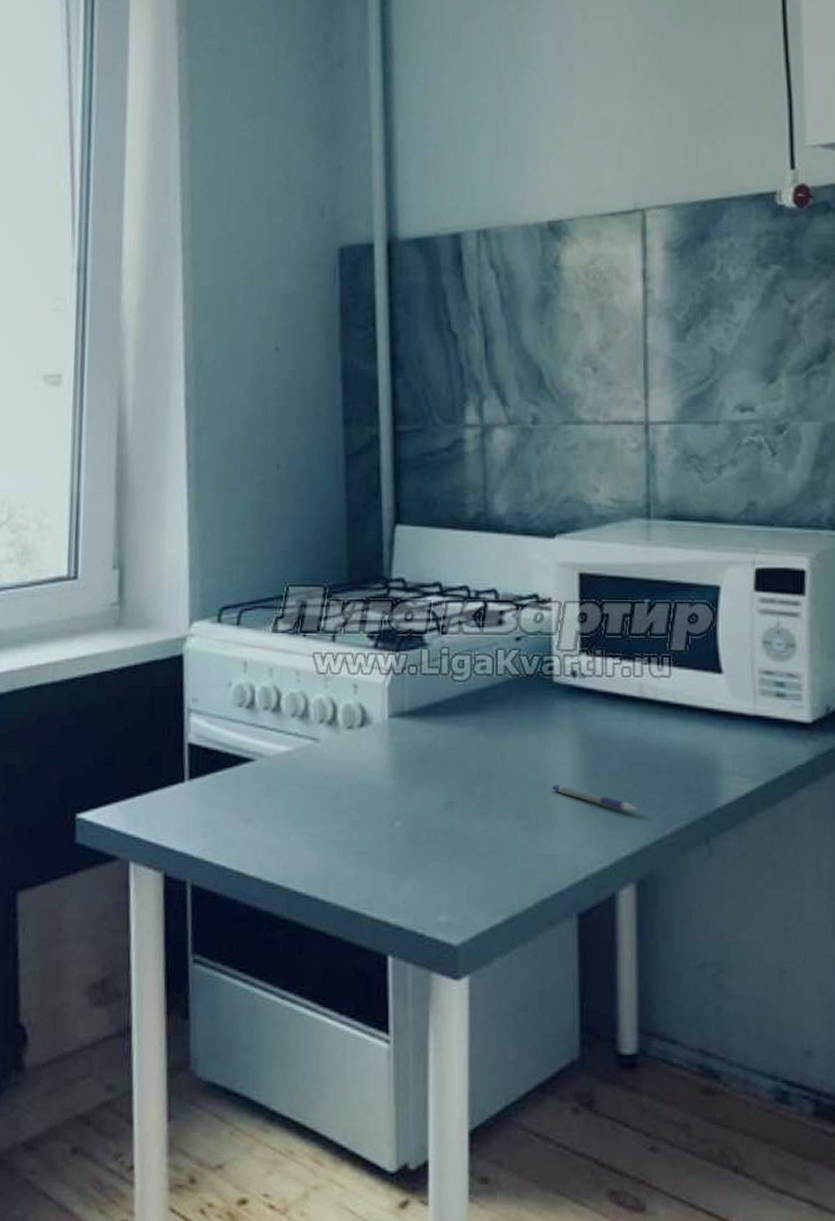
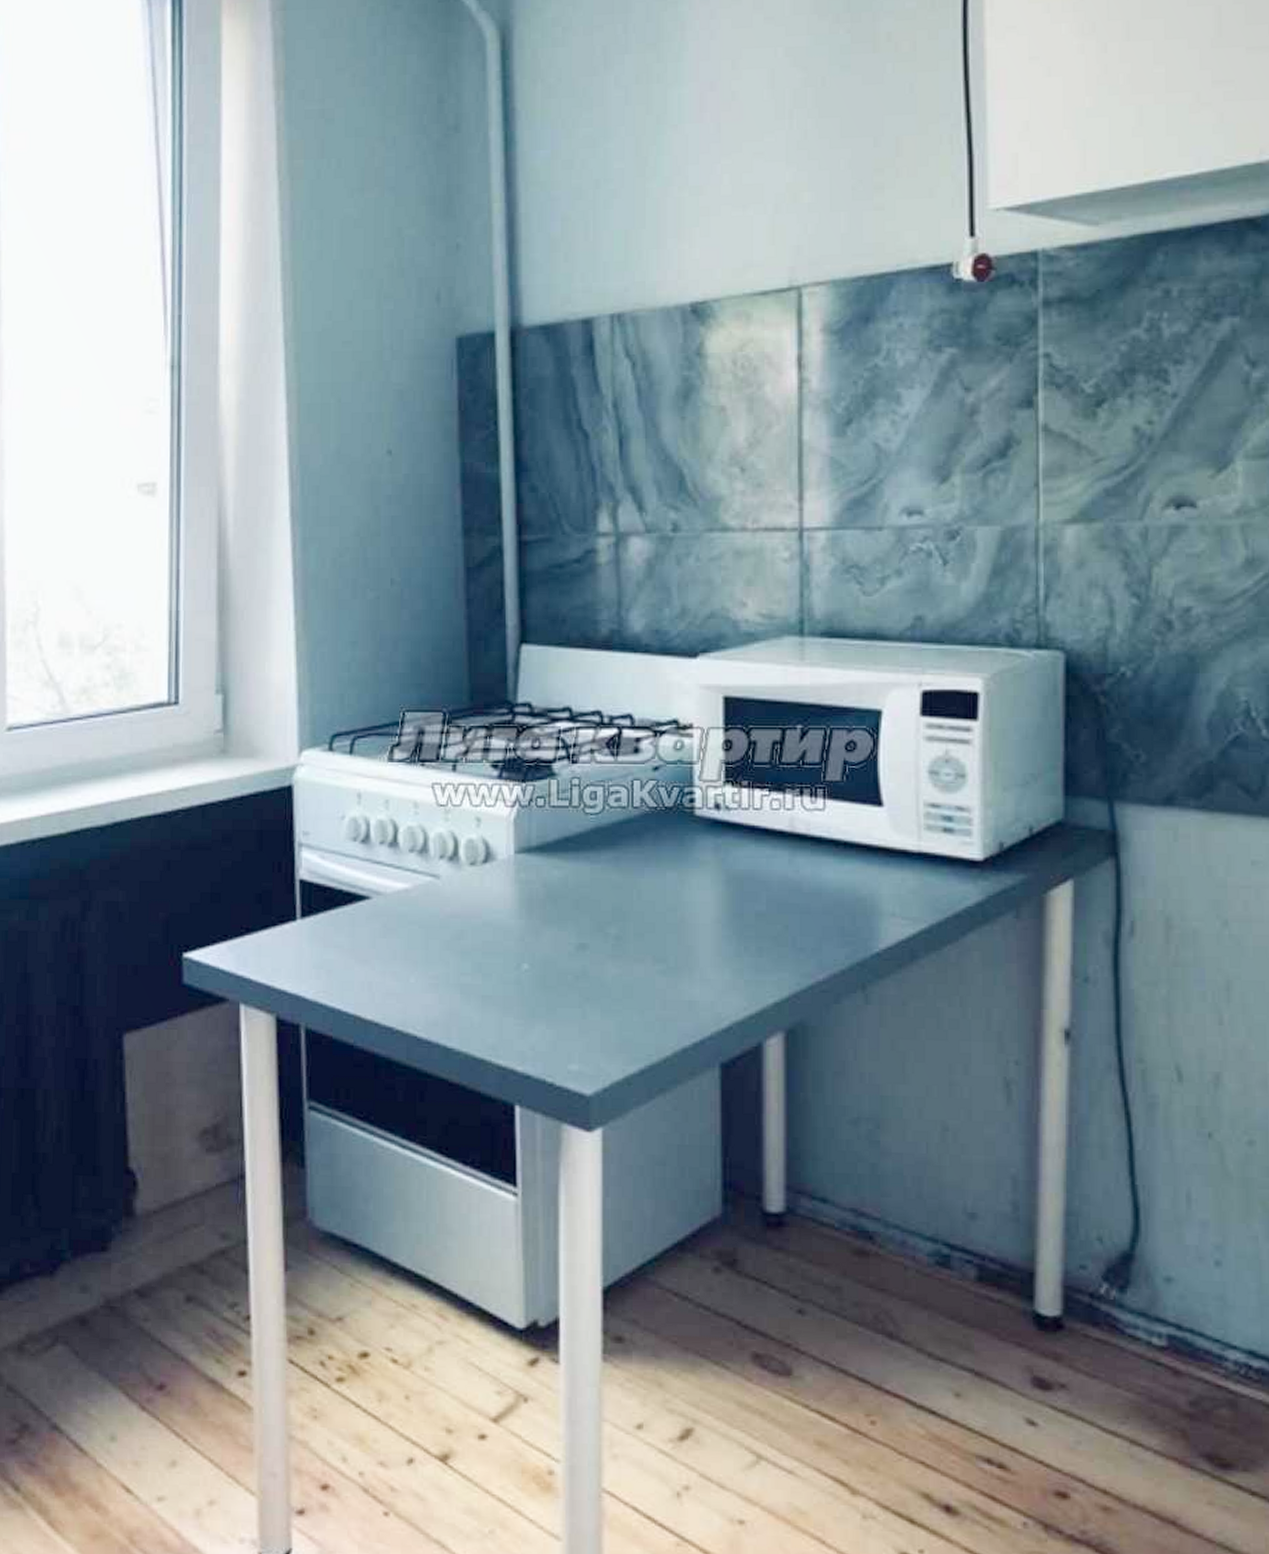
pen: present [552,785,638,811] -> none [692,926,787,955]

